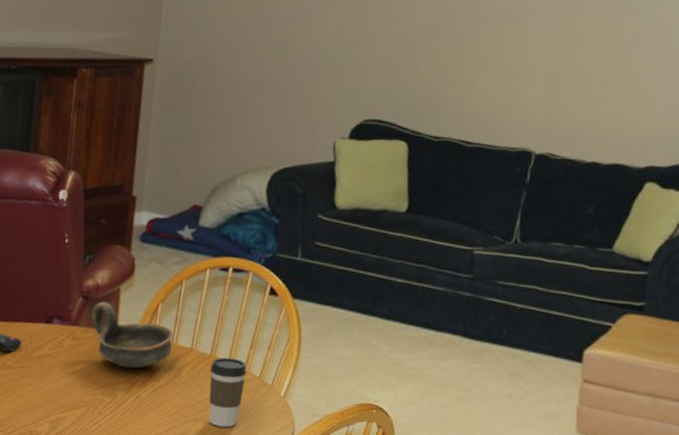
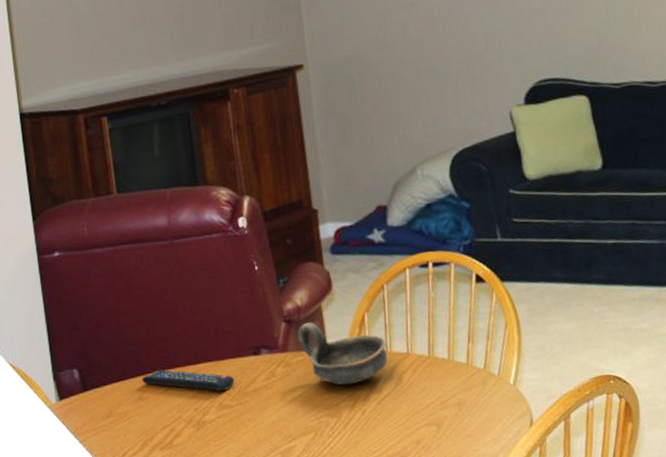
coffee cup: present [209,357,247,428] -> none [431,354,471,427]

